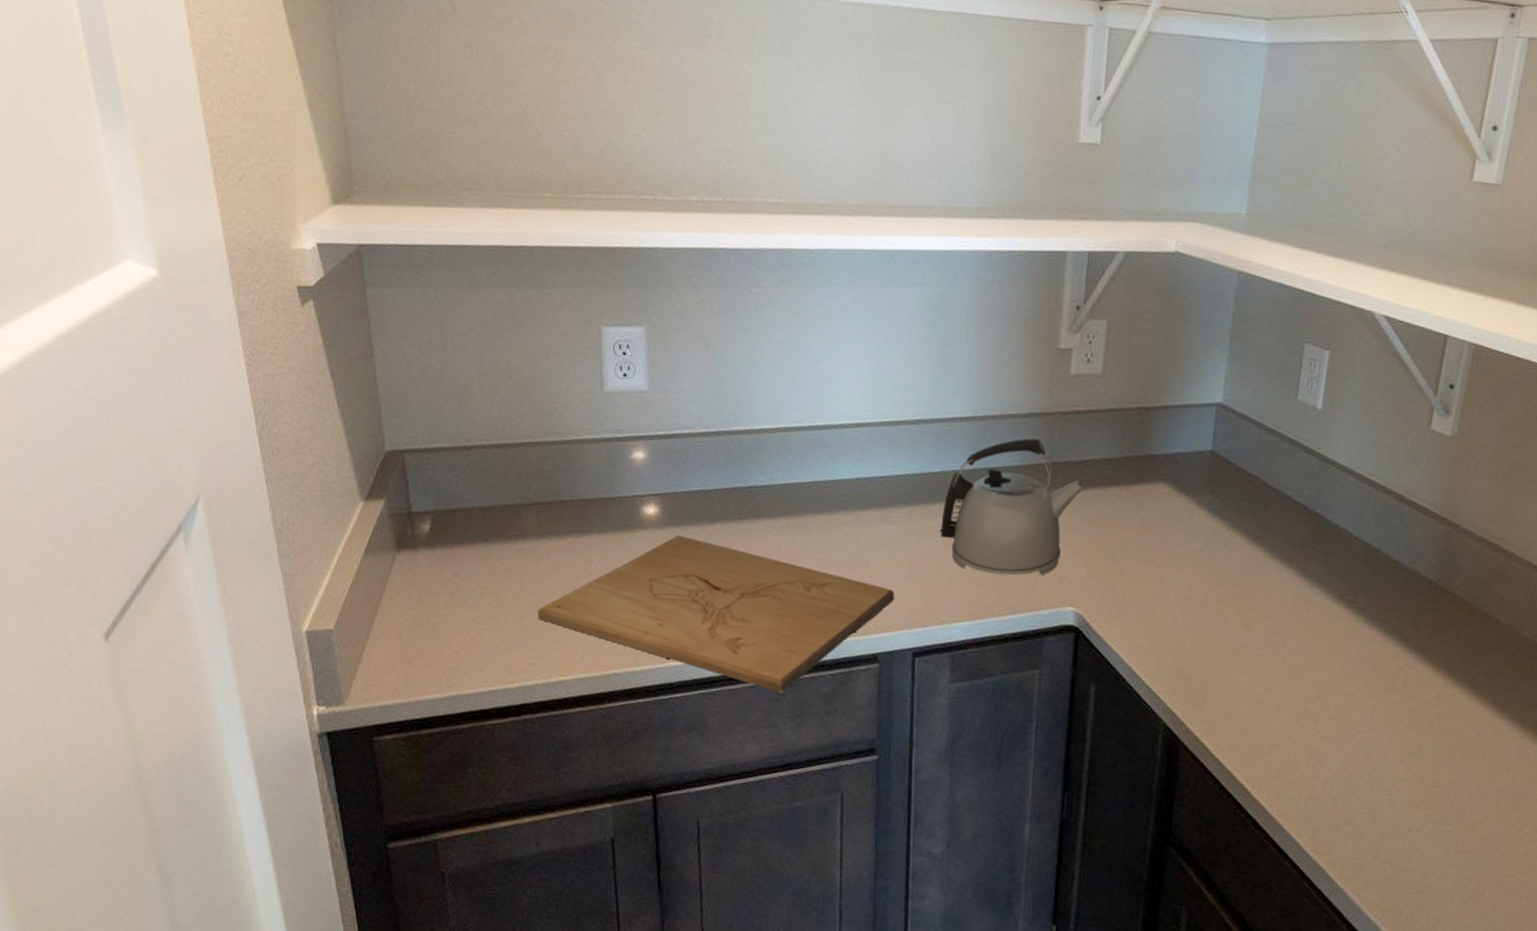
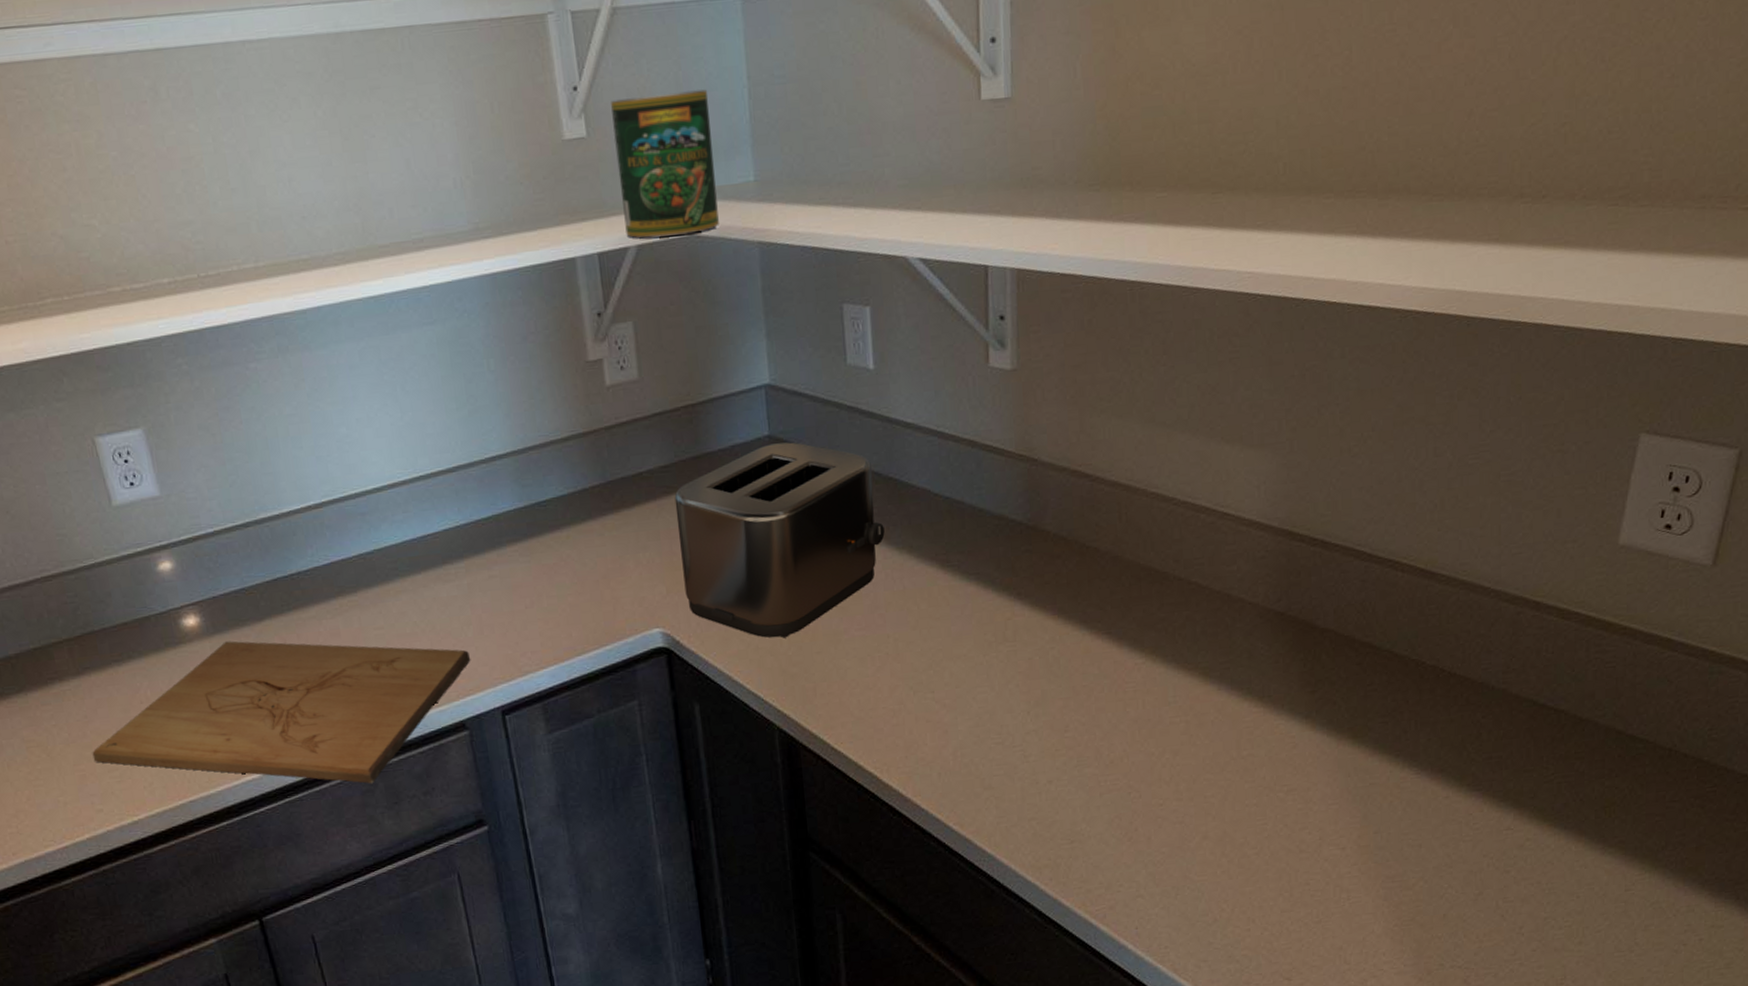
kettle: present [939,438,1087,576] -> none [501,461,647,612]
toaster: none [1104,459,1302,642] -> present [674,442,885,638]
can: none [1118,115,1220,251] -> present [611,89,719,238]

